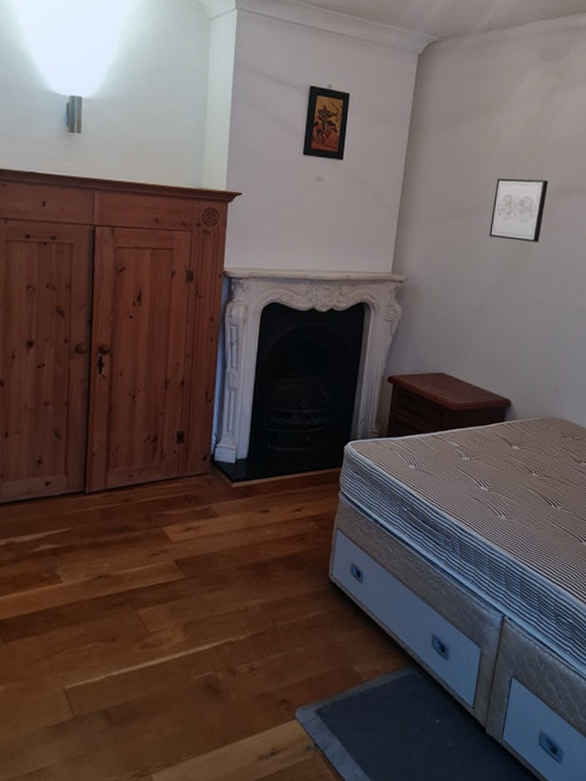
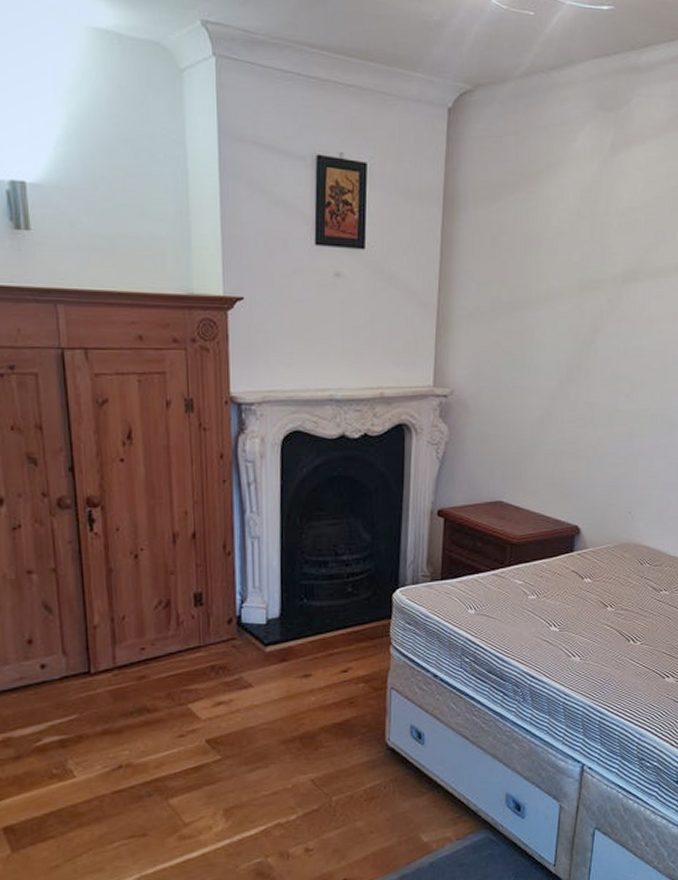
wall art: present [489,178,548,243] -> none [546,261,611,340]

